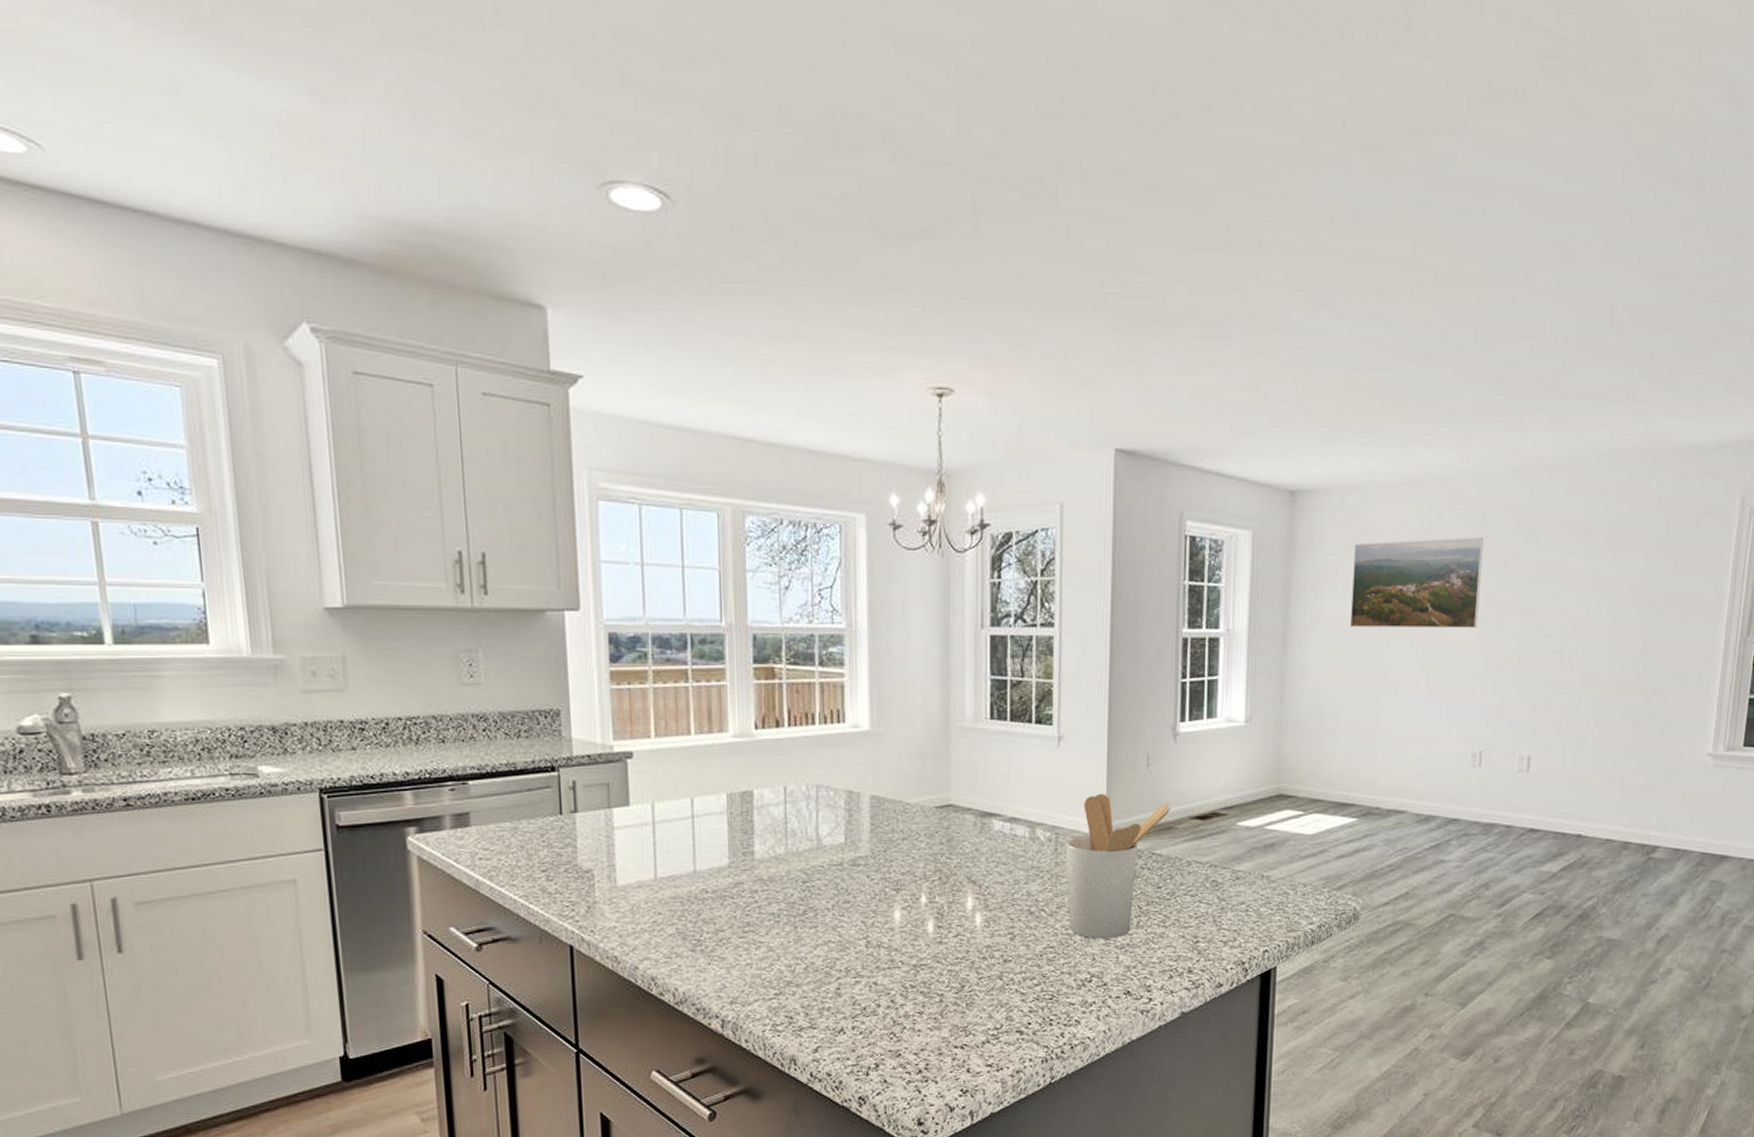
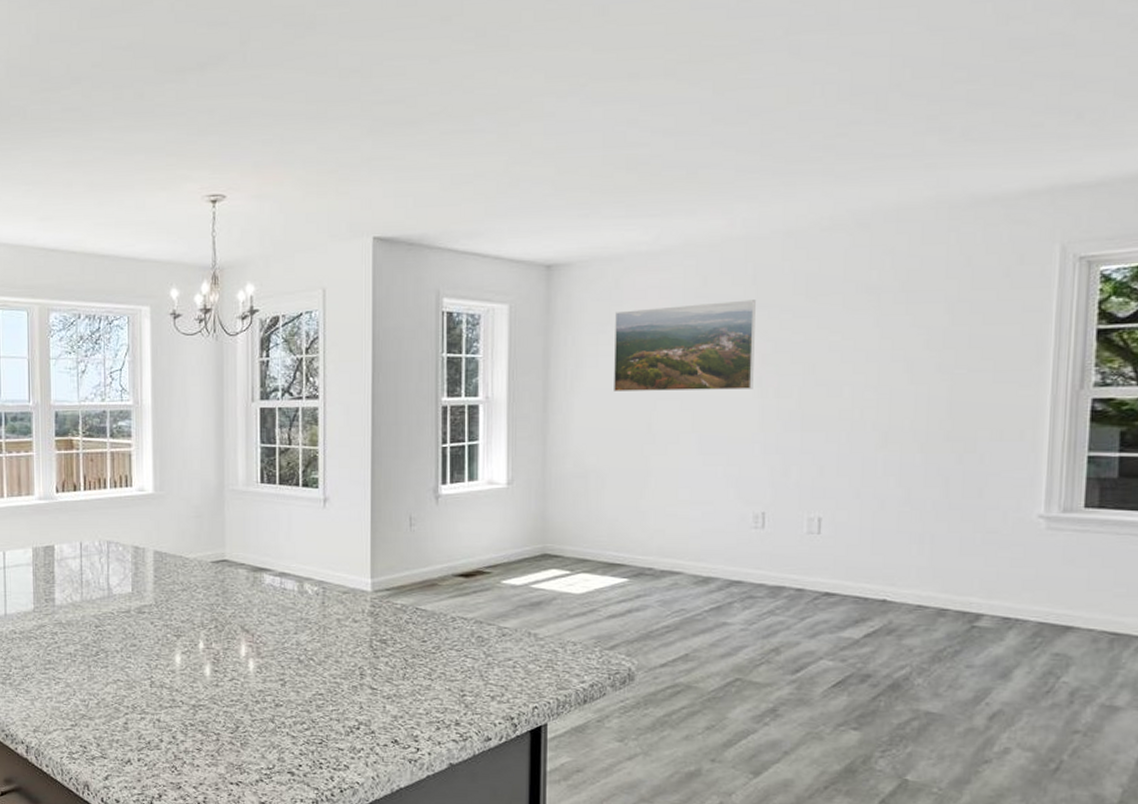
utensil holder: present [1066,793,1170,939] -> none [333,551,434,689]

